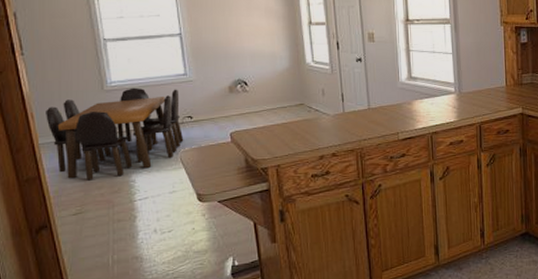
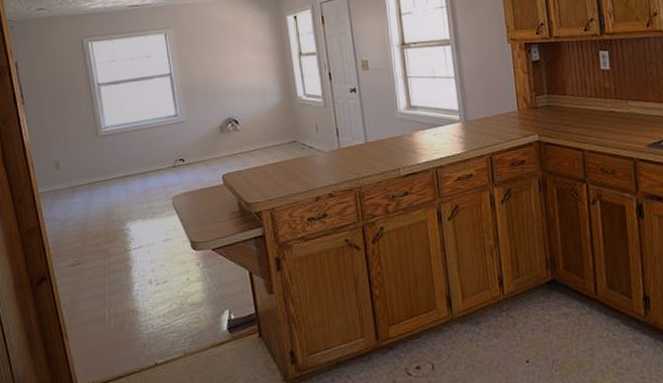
dining table: present [46,87,184,181] -> none [45,131,177,230]

